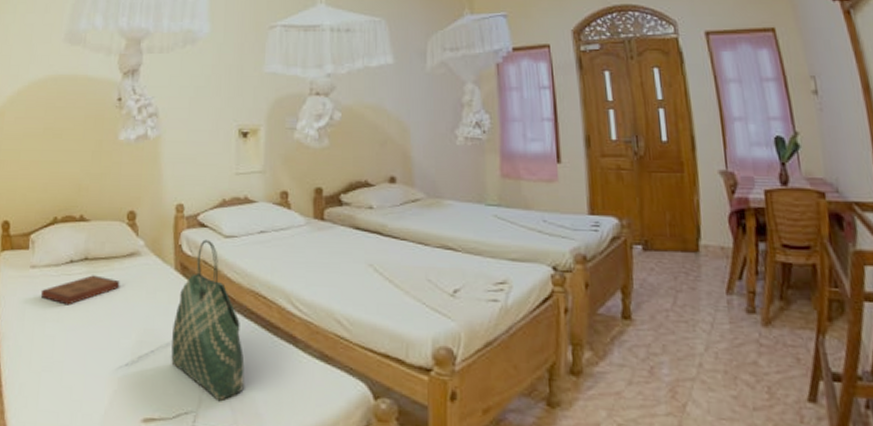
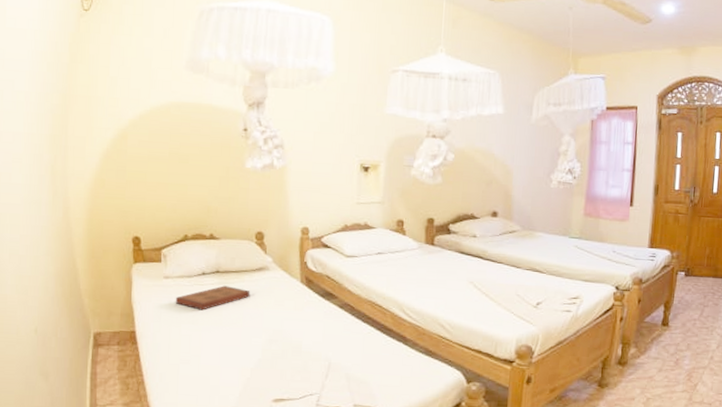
tote bag: present [171,239,245,402] -> none [298,258,362,386]

